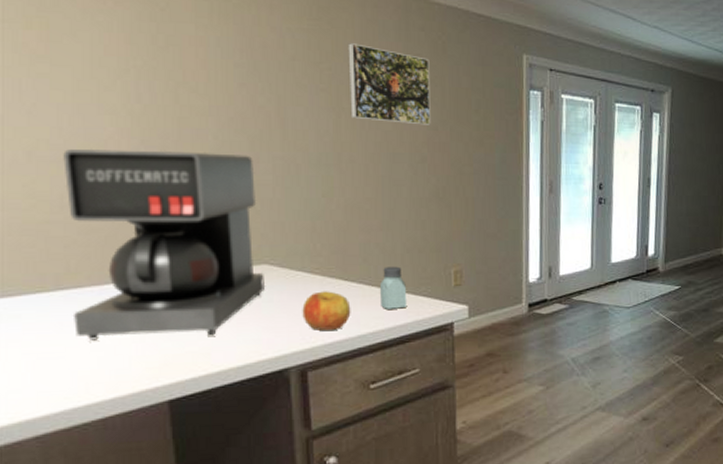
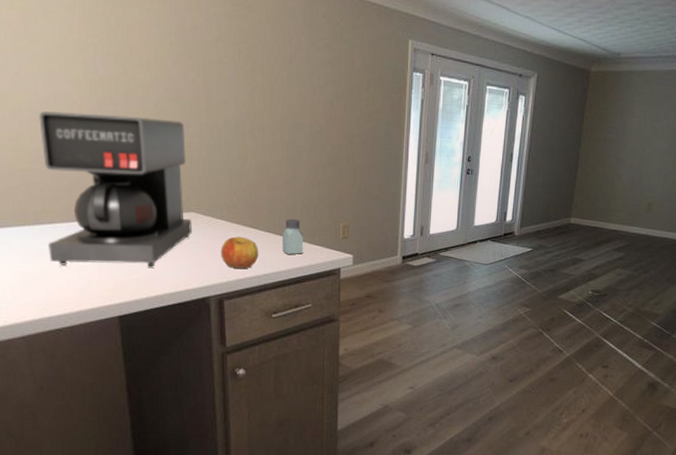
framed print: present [348,43,431,125] -> none [262,27,329,100]

